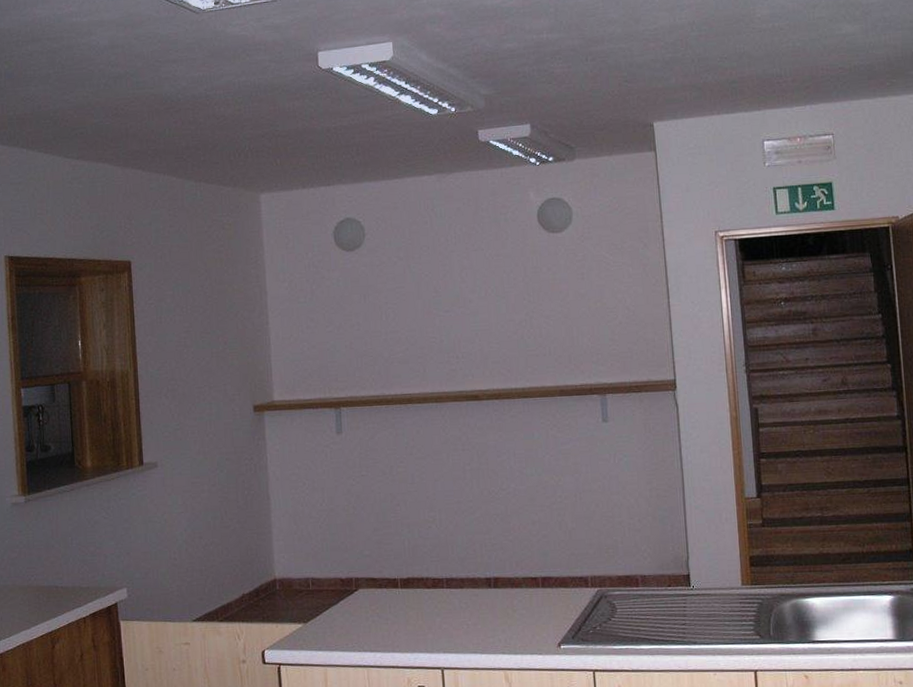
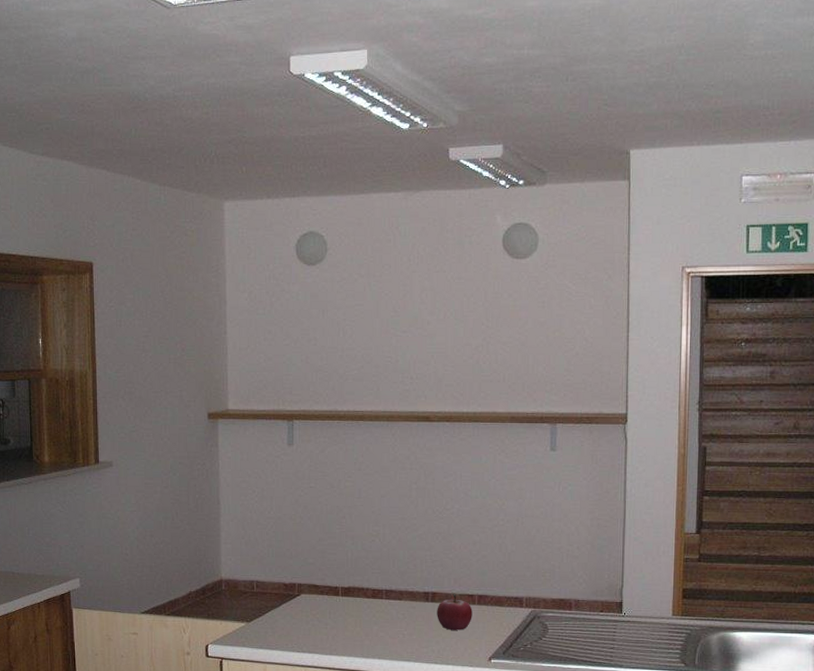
fruit: none [500,577,538,617] -> present [437,593,473,630]

